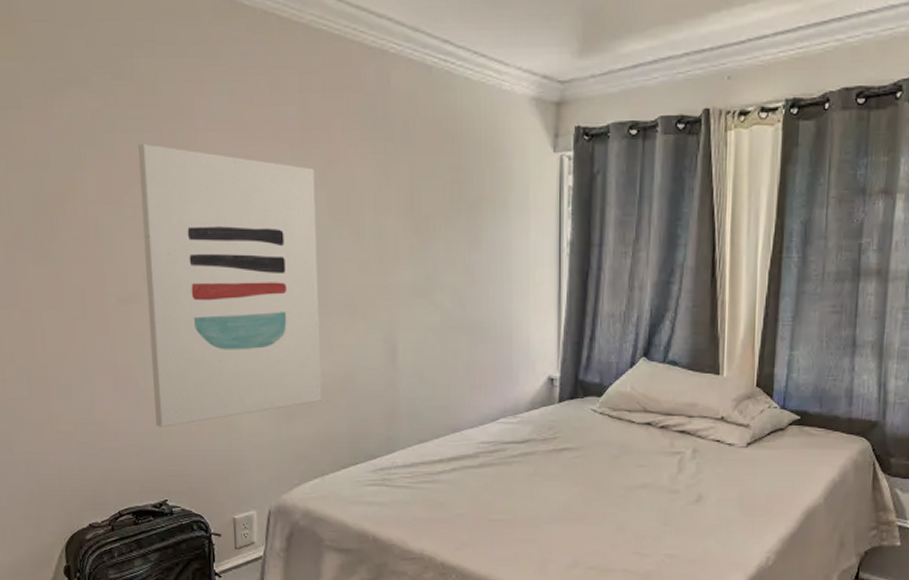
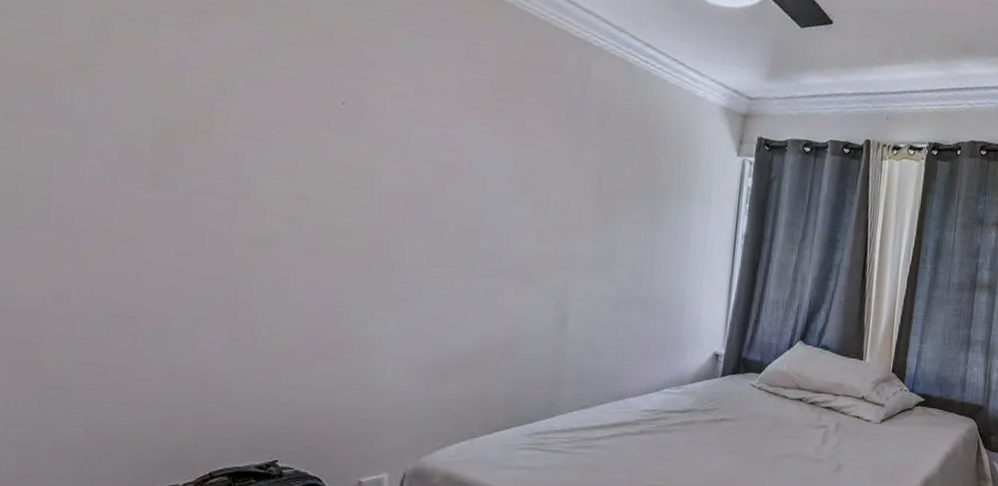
wall art: present [138,143,323,427] -> none [275,84,502,381]

